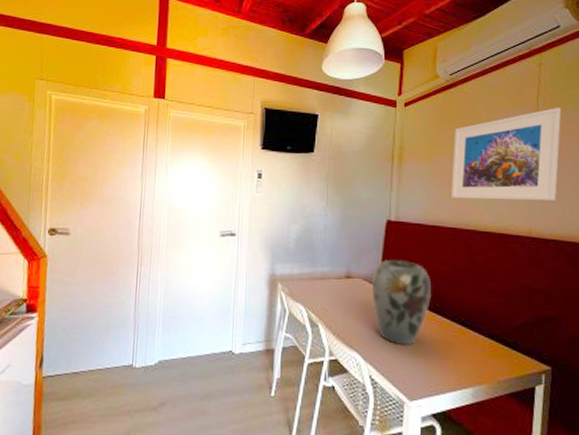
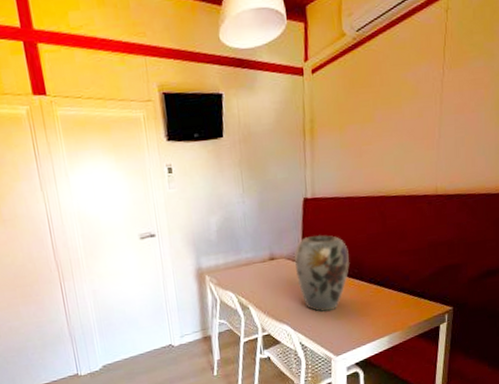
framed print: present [450,107,562,201] -> none [363,56,467,167]

